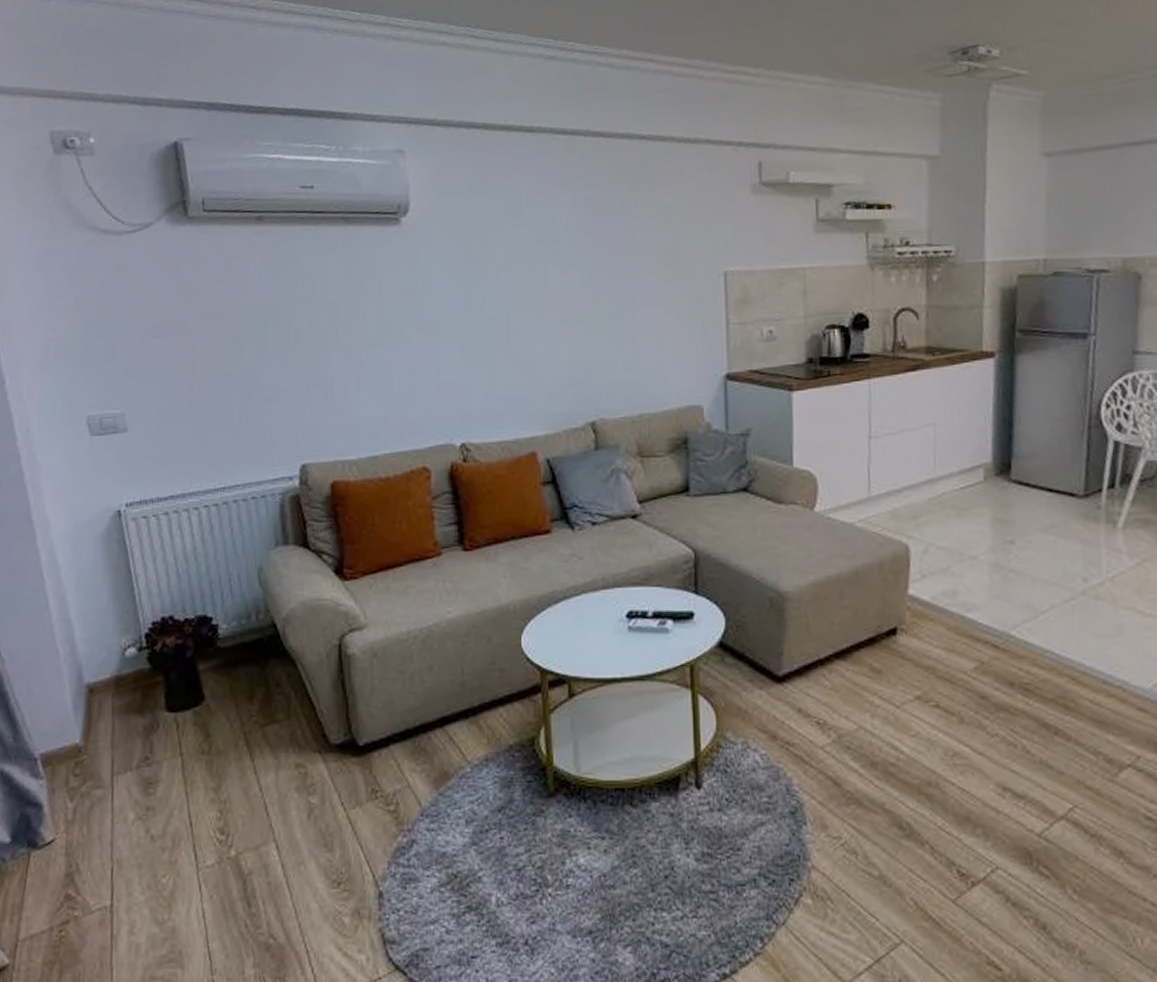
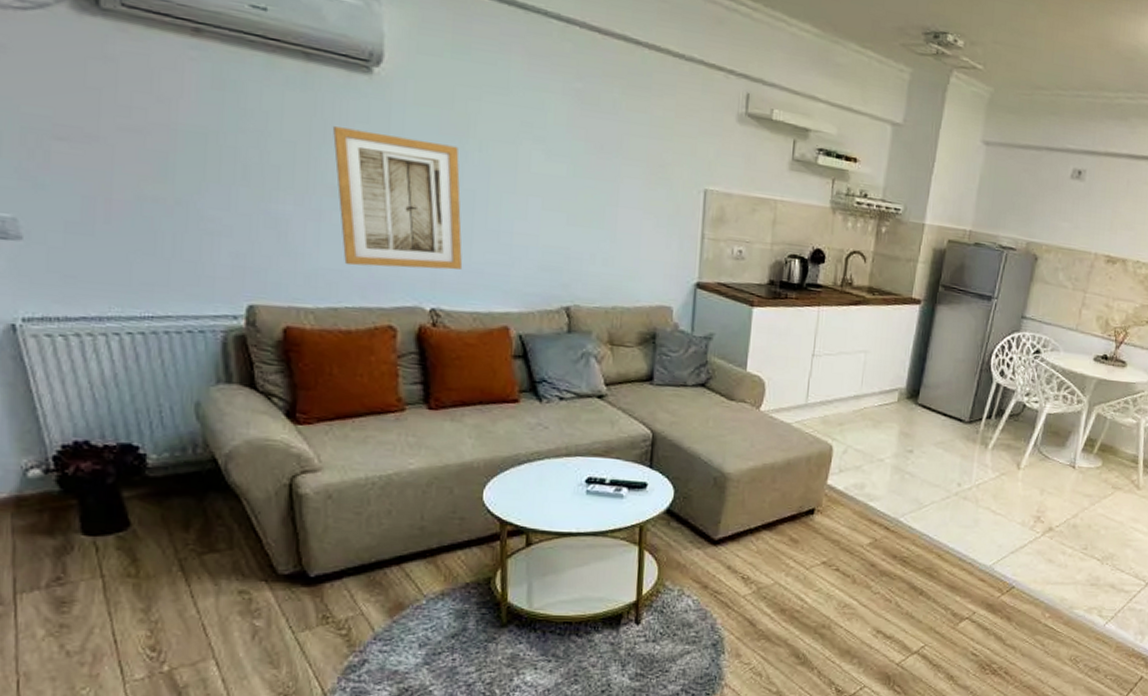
wall art: none [369,276,489,412] -> present [333,126,463,270]

